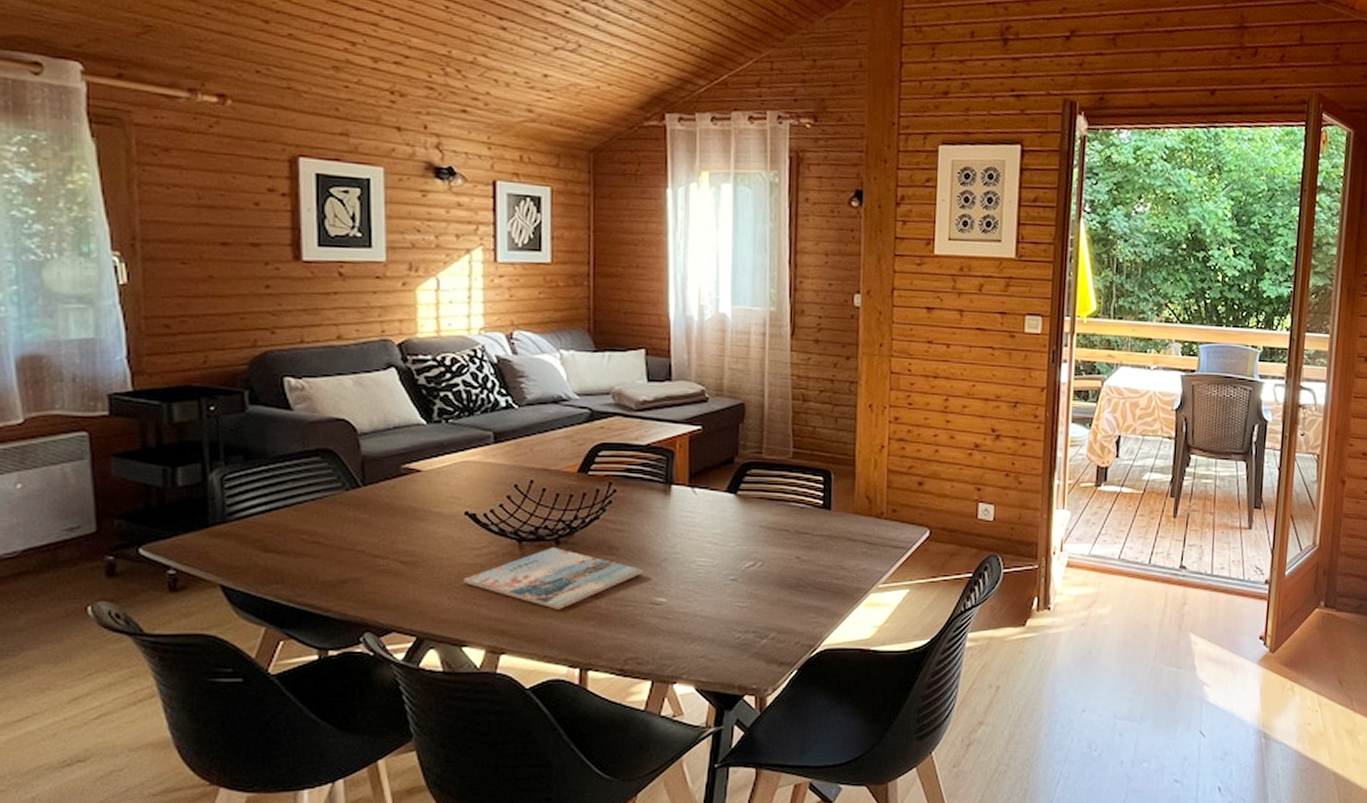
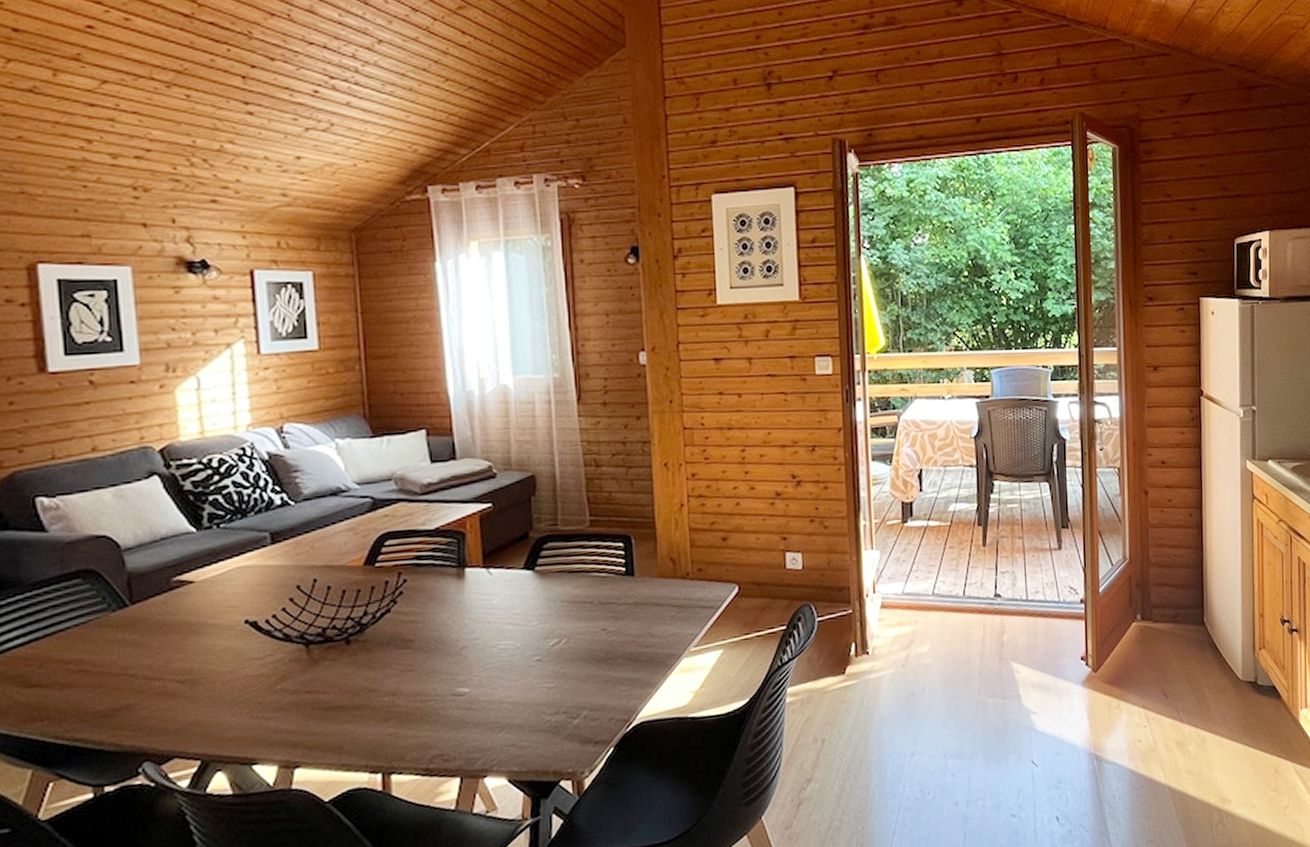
magazine: present [463,548,643,609] -> none [248,647,442,713]

